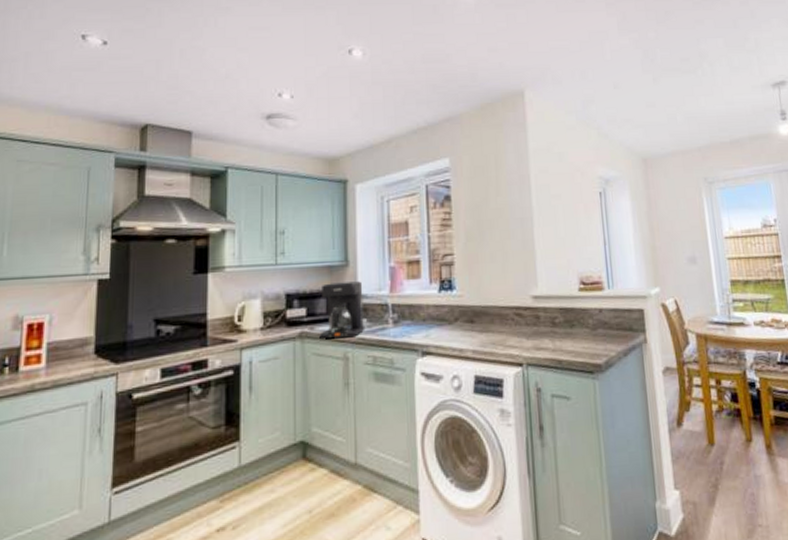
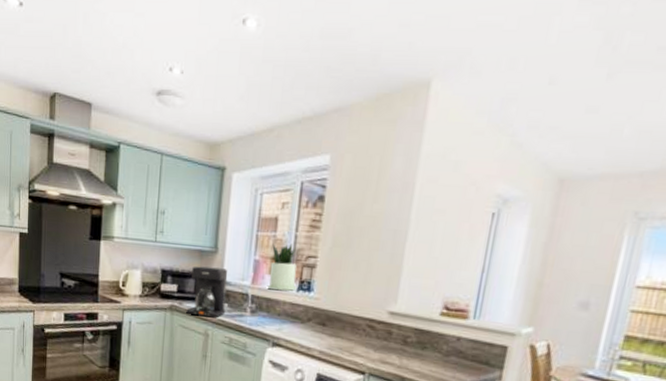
planter: none [406,245,438,295] -> present [267,243,297,291]

